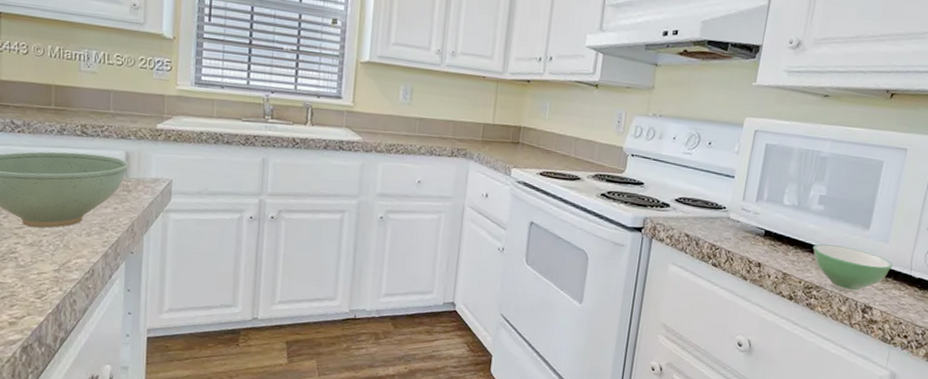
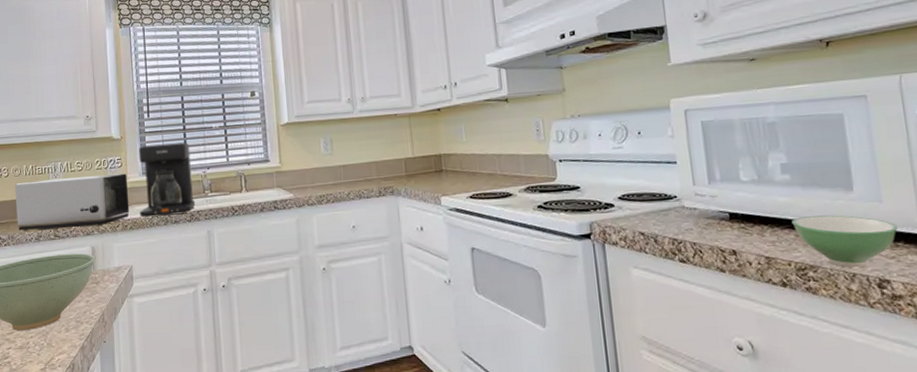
toaster: none [35,64,177,131] -> present [15,172,130,231]
coffee maker: none [187,52,254,136] -> present [138,142,196,218]

